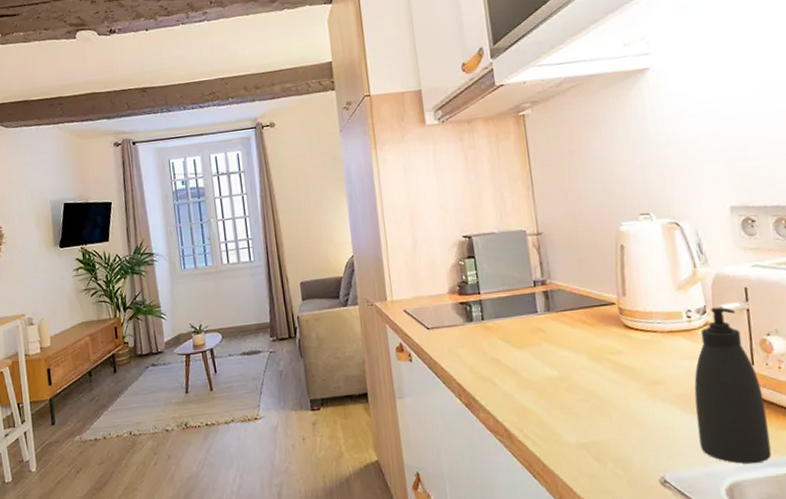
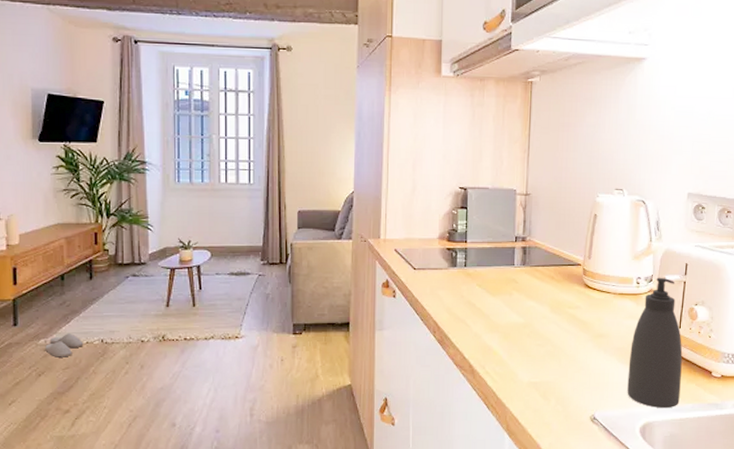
slippers: none [80,428,115,453] -> present [45,334,84,357]

